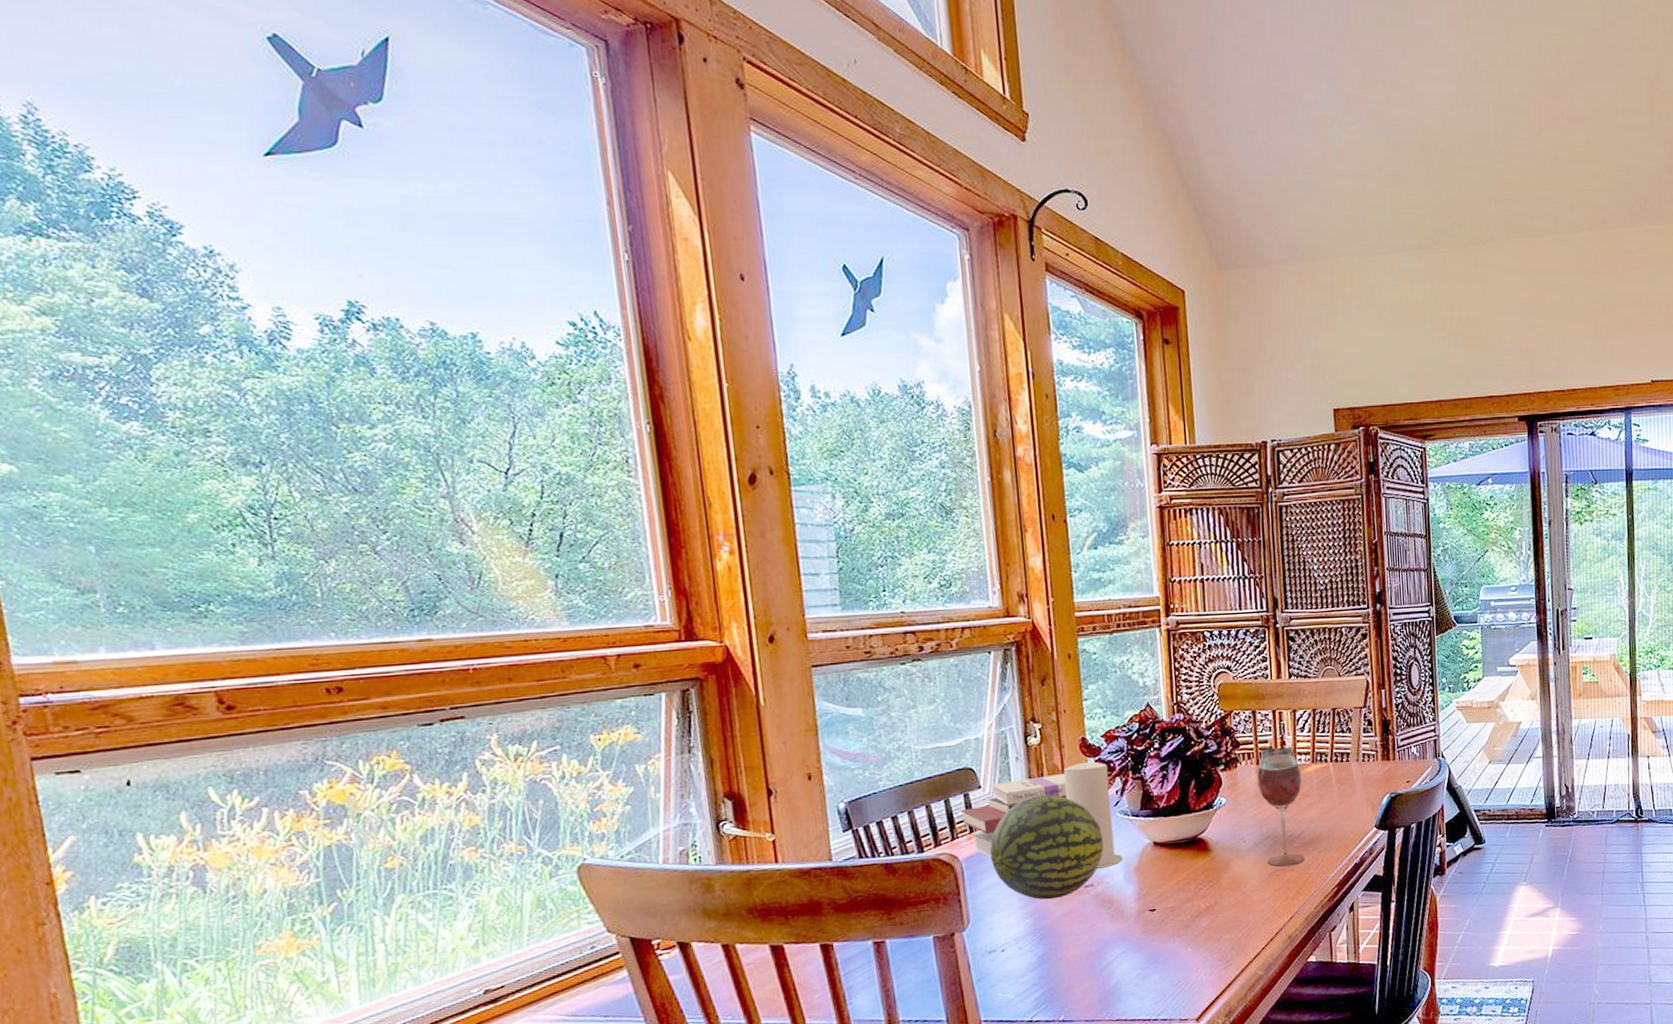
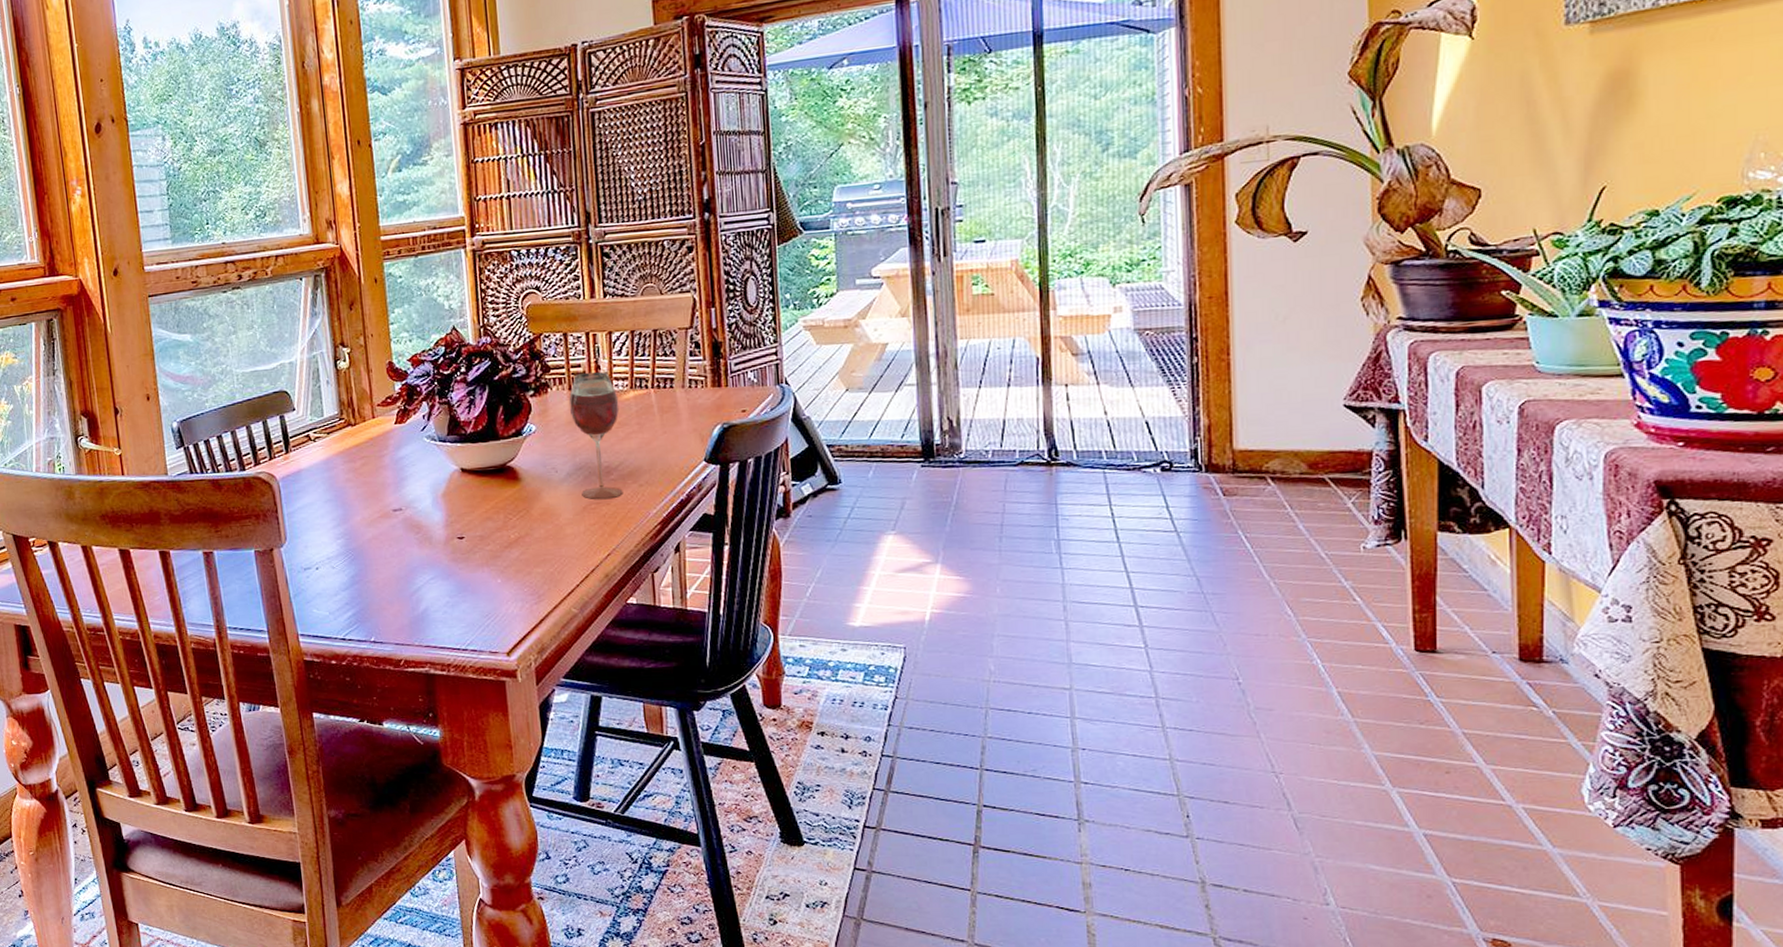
books: present [961,773,1068,858] -> none [278,397,376,478]
fruit: present [989,795,1104,900] -> none [304,418,411,522]
candle: present [1064,761,1123,869] -> none [372,385,431,493]

